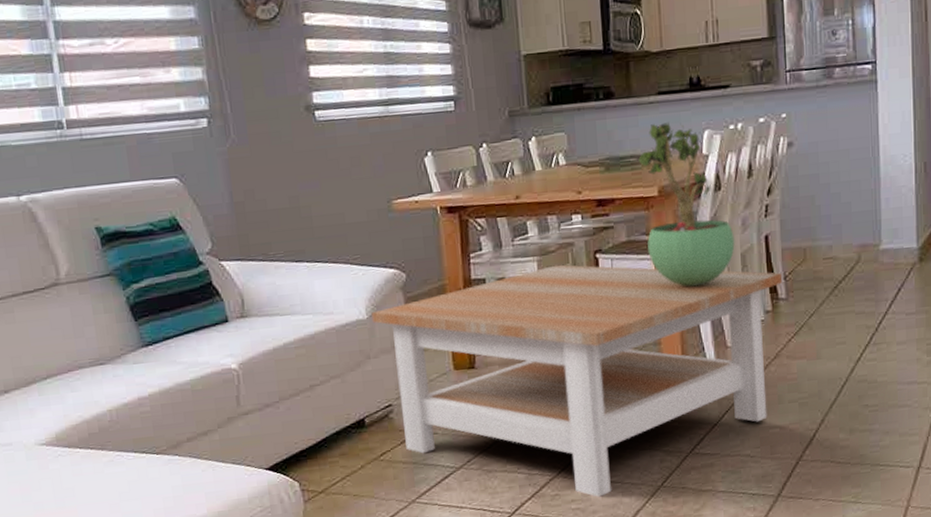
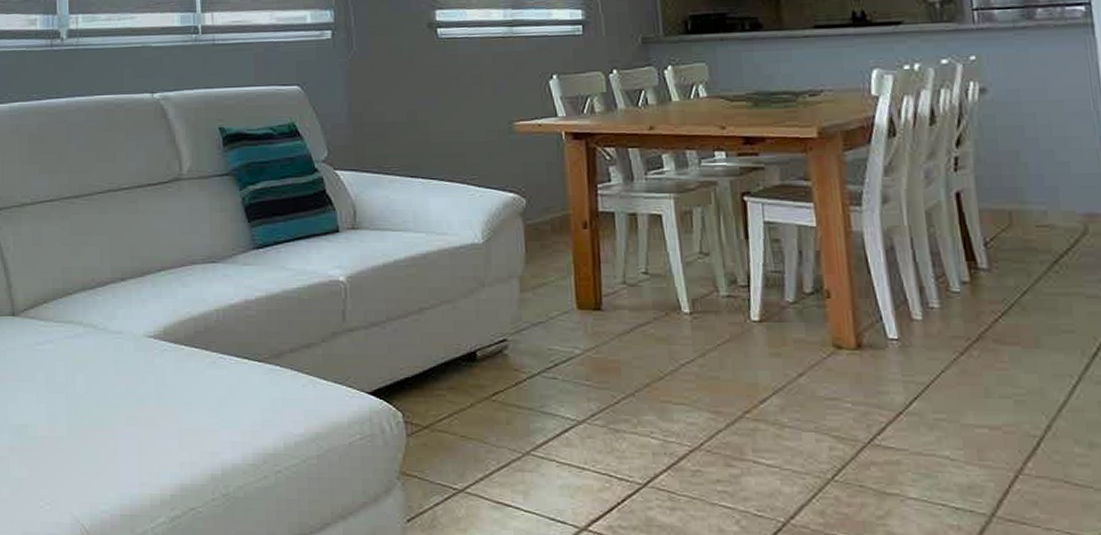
coffee table: present [371,264,783,497] -> none [488,204,983,481]
potted plant: present [637,121,735,287] -> none [791,57,917,244]

